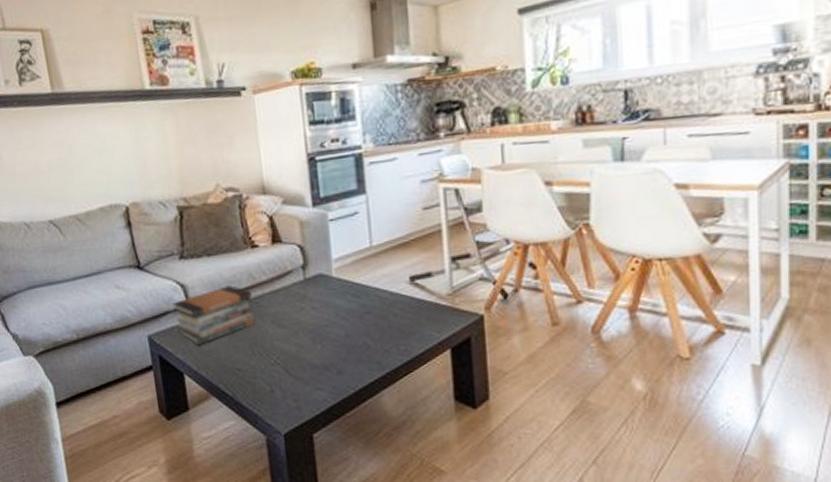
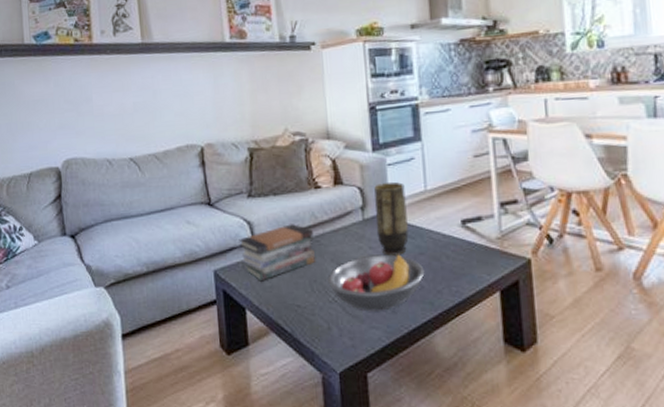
fruit bowl: none [269,313,371,373] -> present [328,254,425,312]
vase: none [315,238,354,316] -> present [374,181,409,256]

